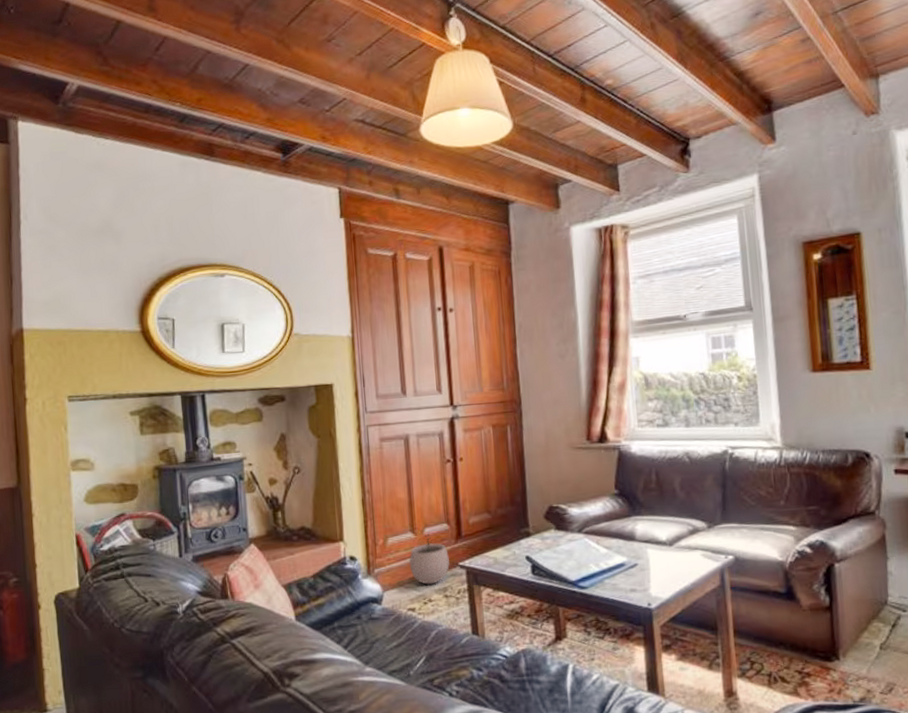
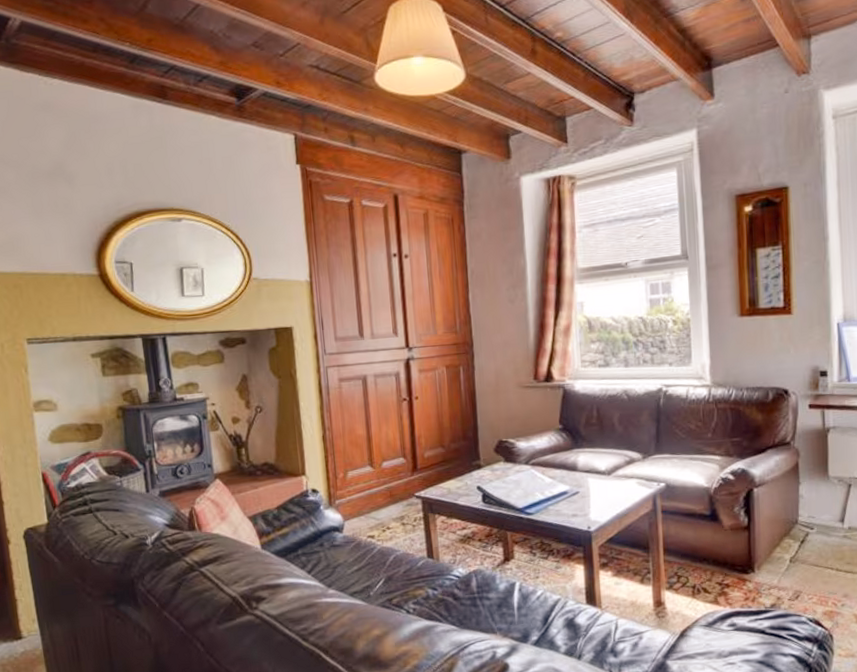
plant pot: present [408,533,450,585] -> none [368,466,407,514]

